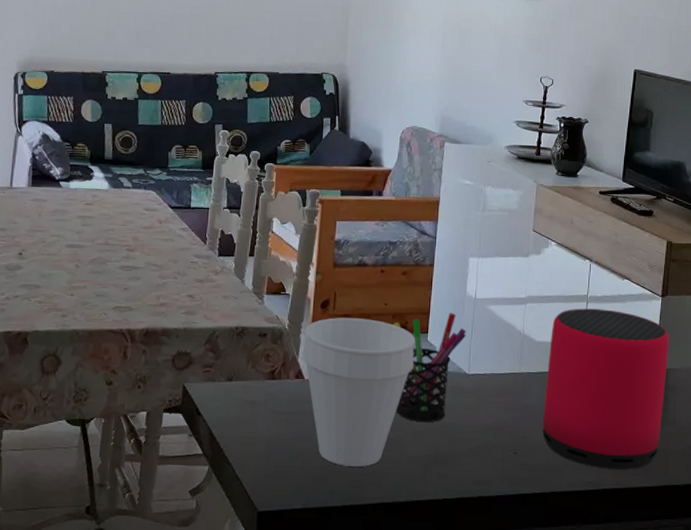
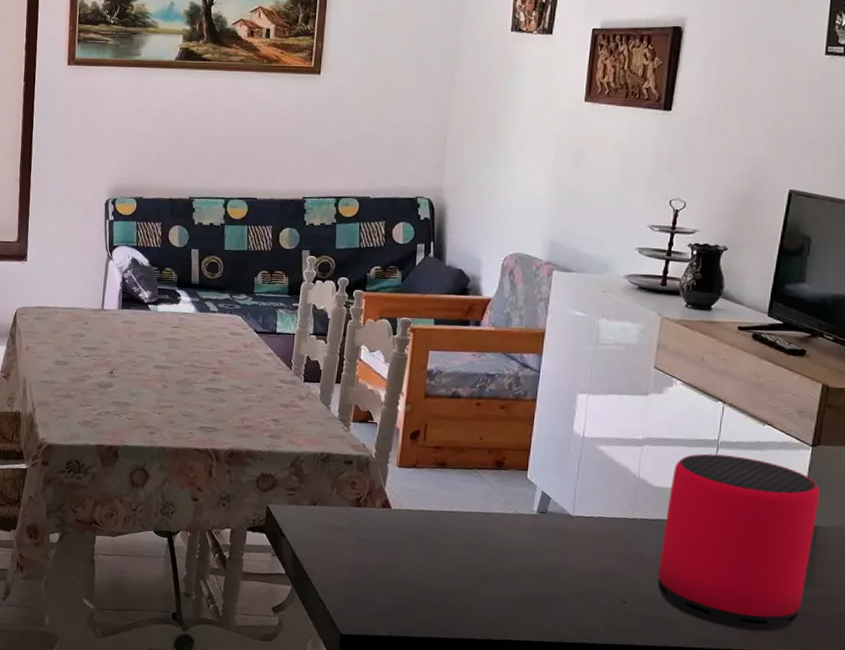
cup: present [302,317,416,467] -> none [389,449,514,601]
pen holder: present [393,313,466,422] -> none [488,451,571,562]

